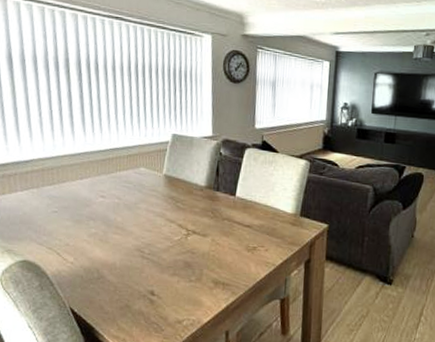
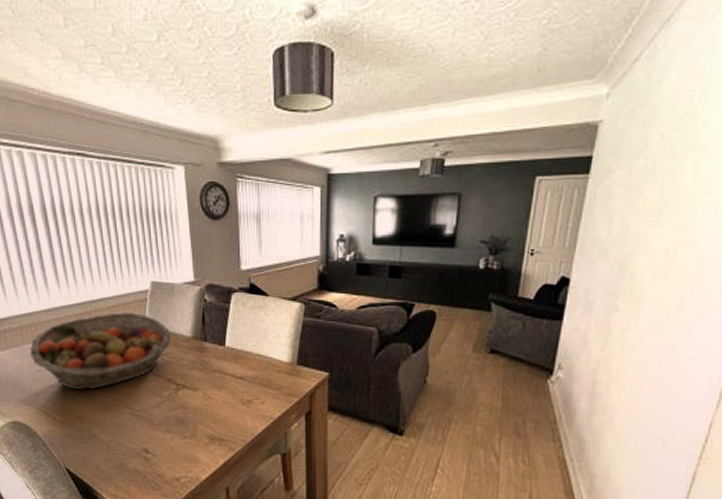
fruit basket: none [49,160,187,233] -> present [30,312,172,390]

